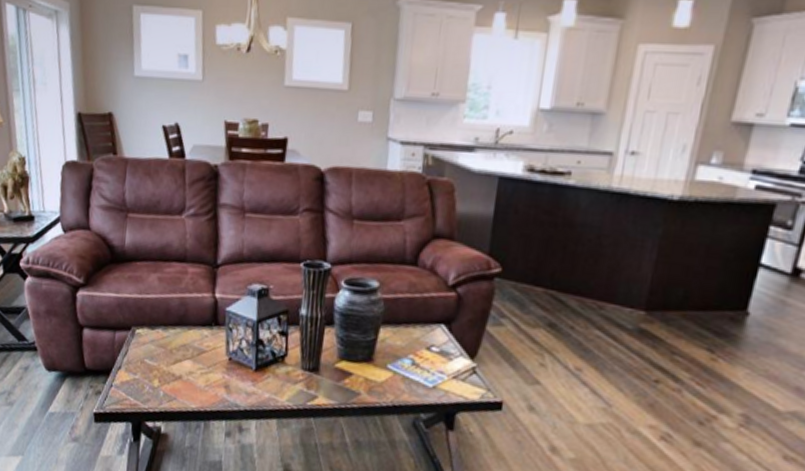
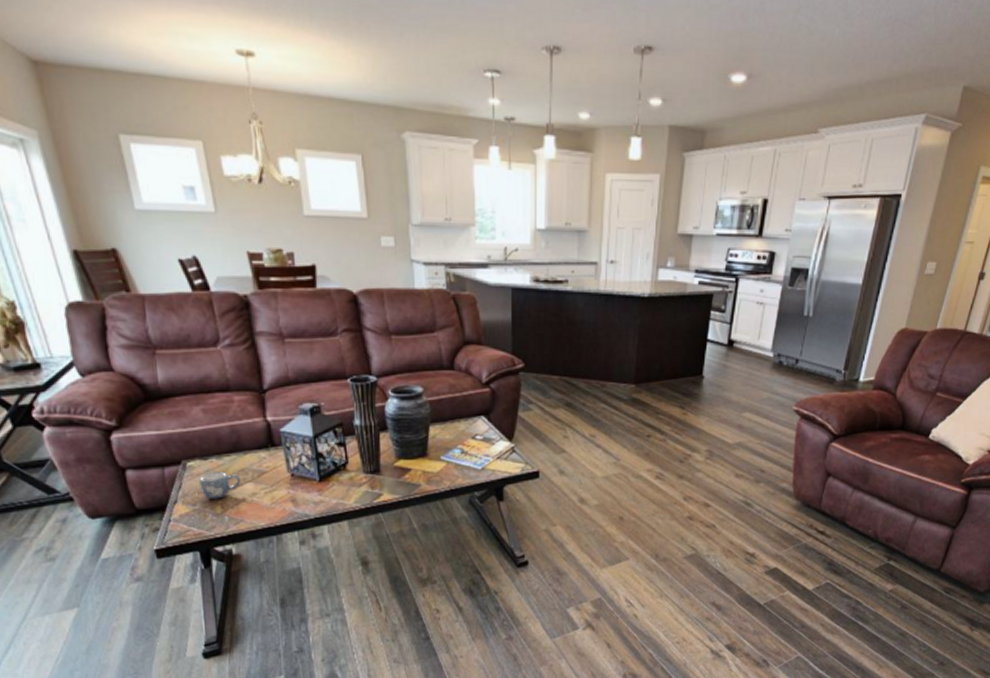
mug: none [143,343,182,372] -> present [199,472,242,499]

